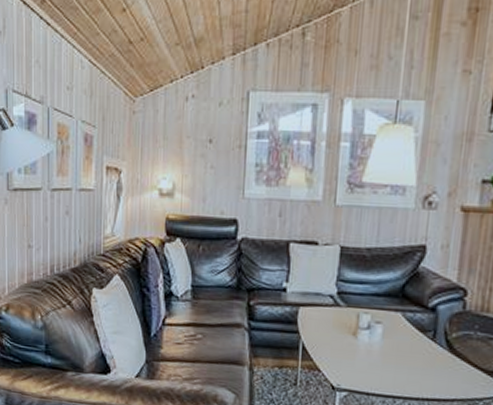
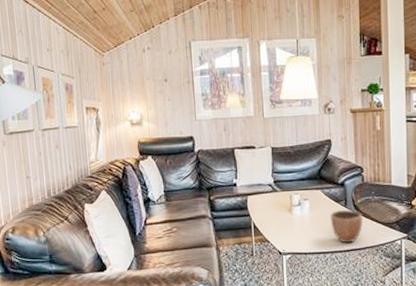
decorative bowl: none [408,342,456,390] -> present [329,209,363,243]

